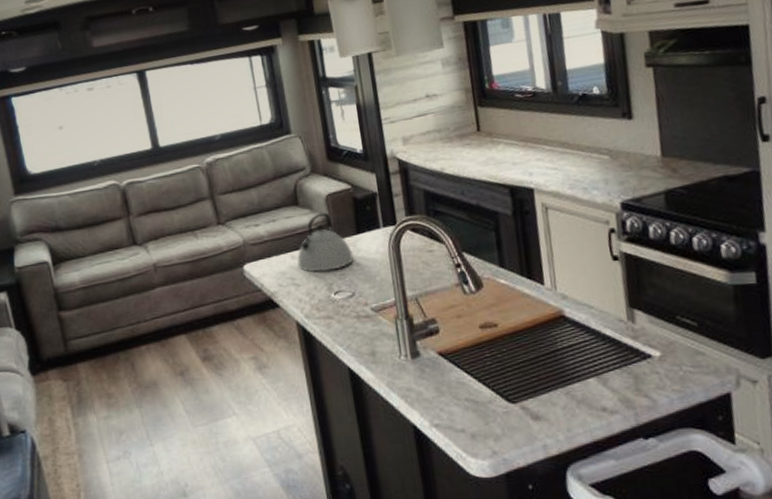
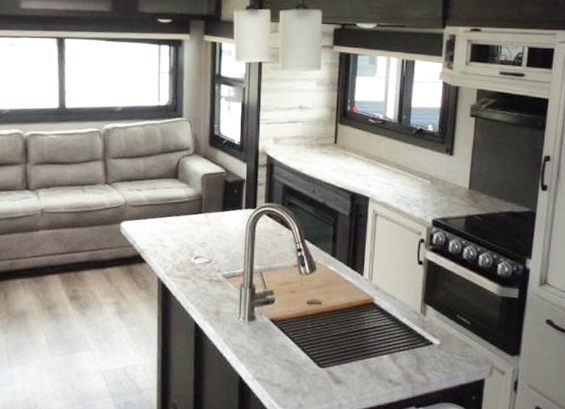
kettle: present [297,212,354,273] -> none [167,188,216,239]

